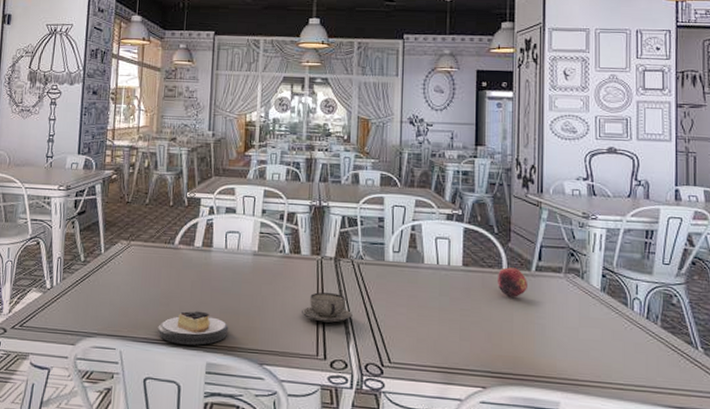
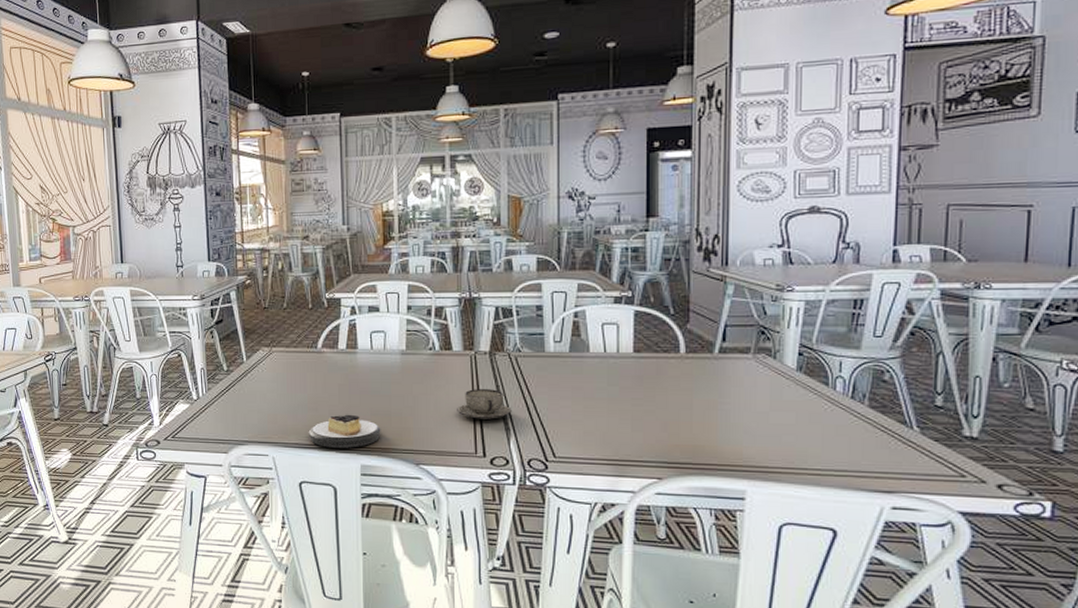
fruit: present [498,267,527,298] -> none [674,351,709,384]

